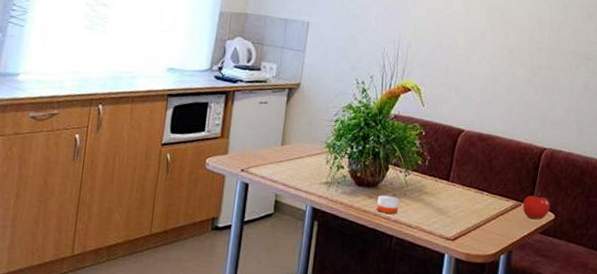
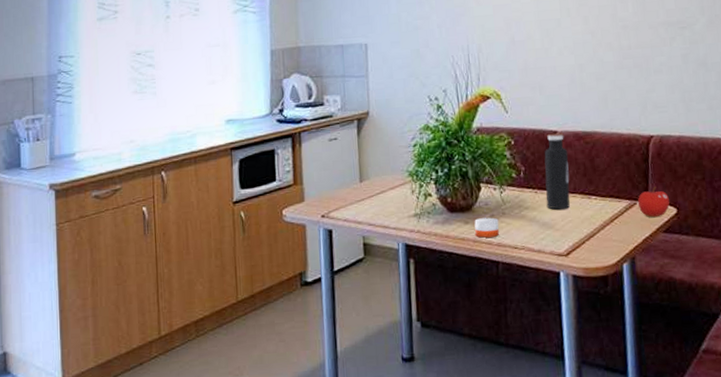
water bottle: none [443,131,471,200] -> present [544,133,570,210]

